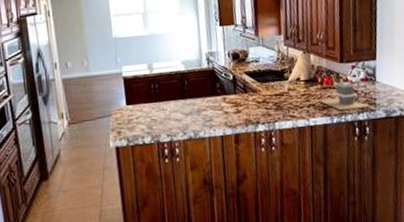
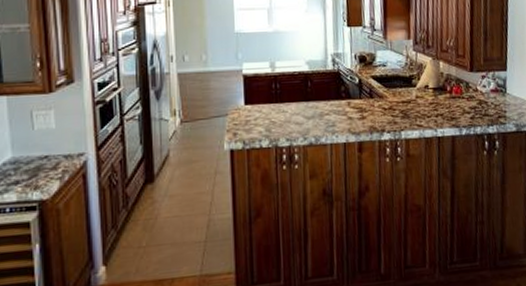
toaster: present [319,81,371,110] -> none [447,91,501,122]

